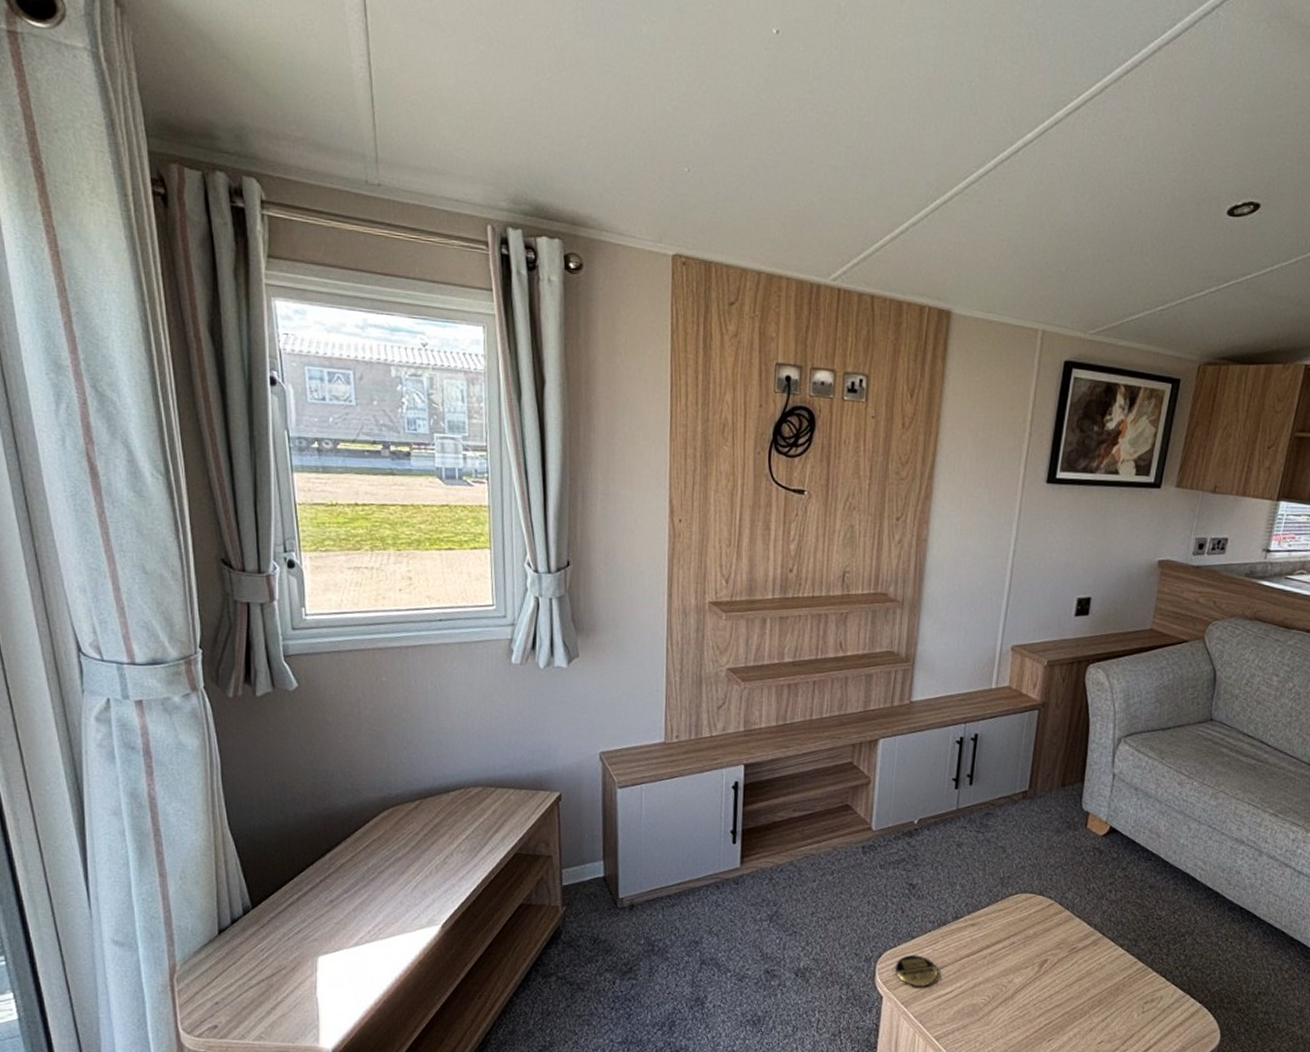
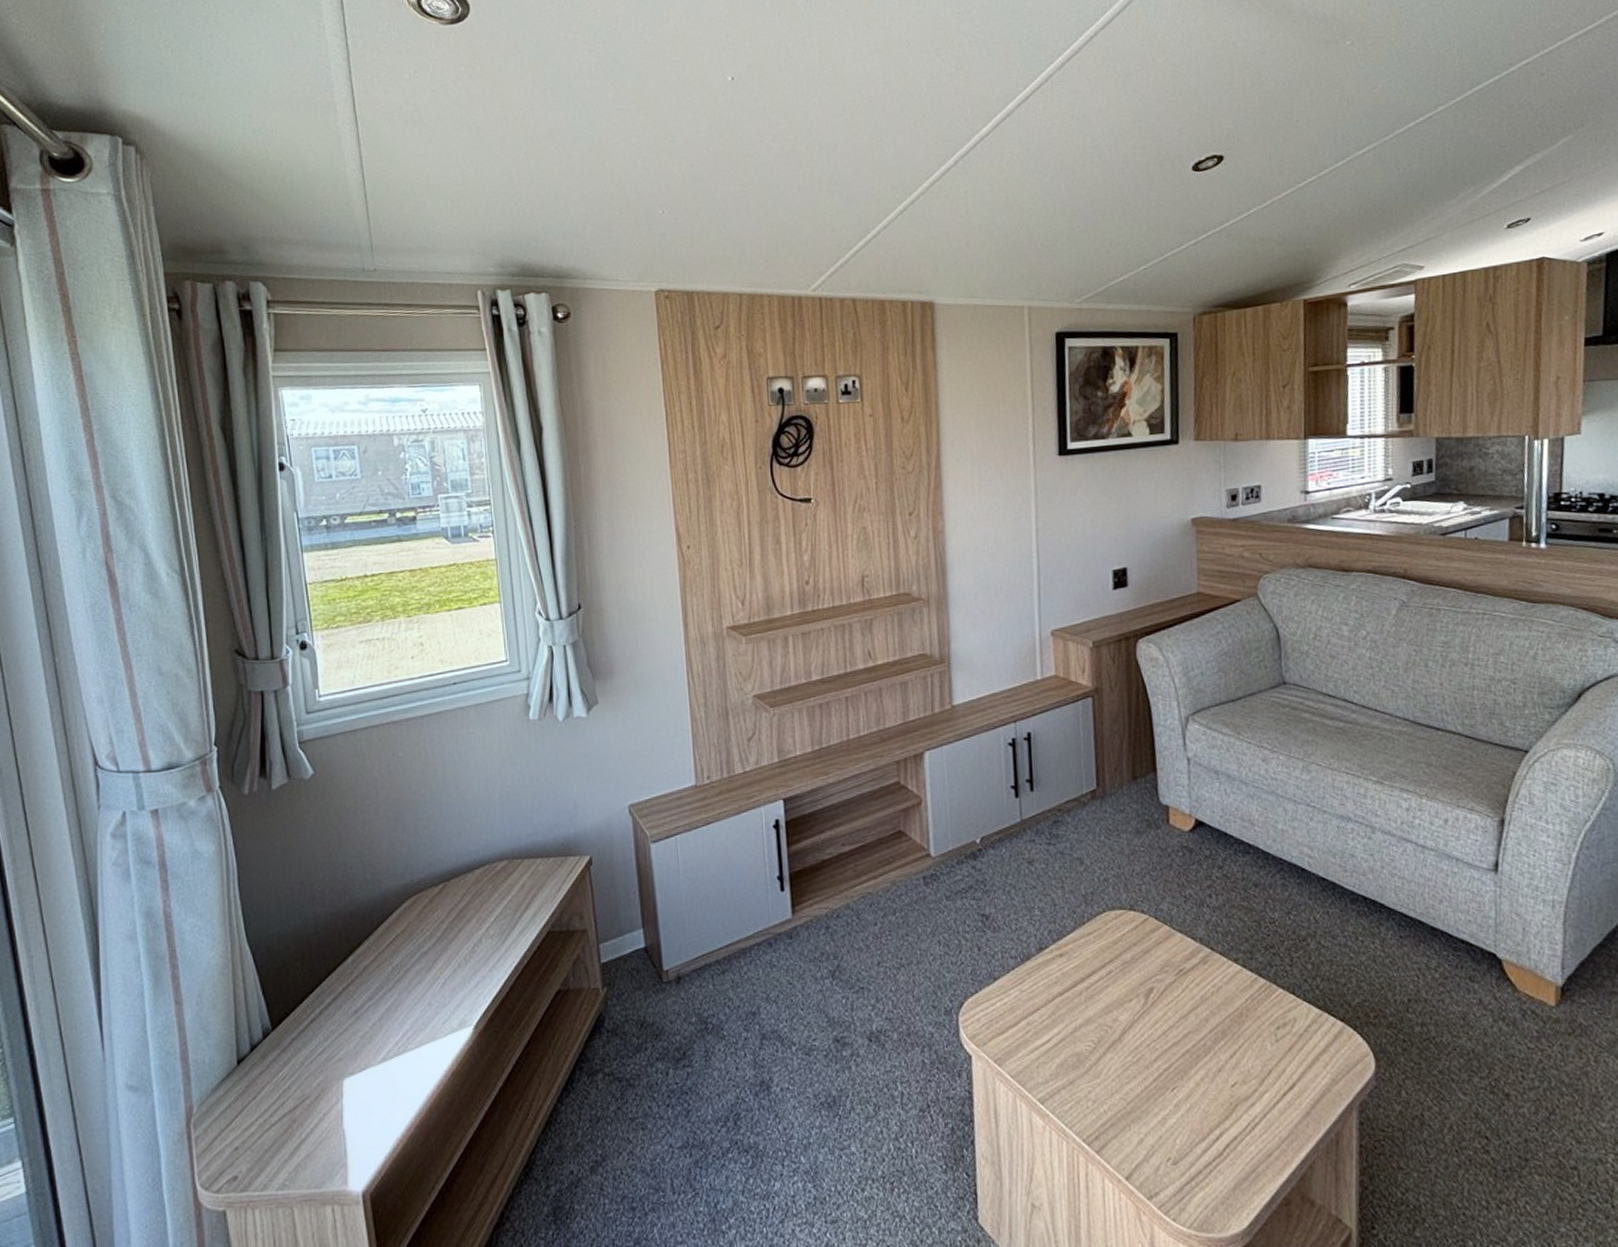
coaster: present [894,954,938,986] -> none [980,999,1031,1038]

